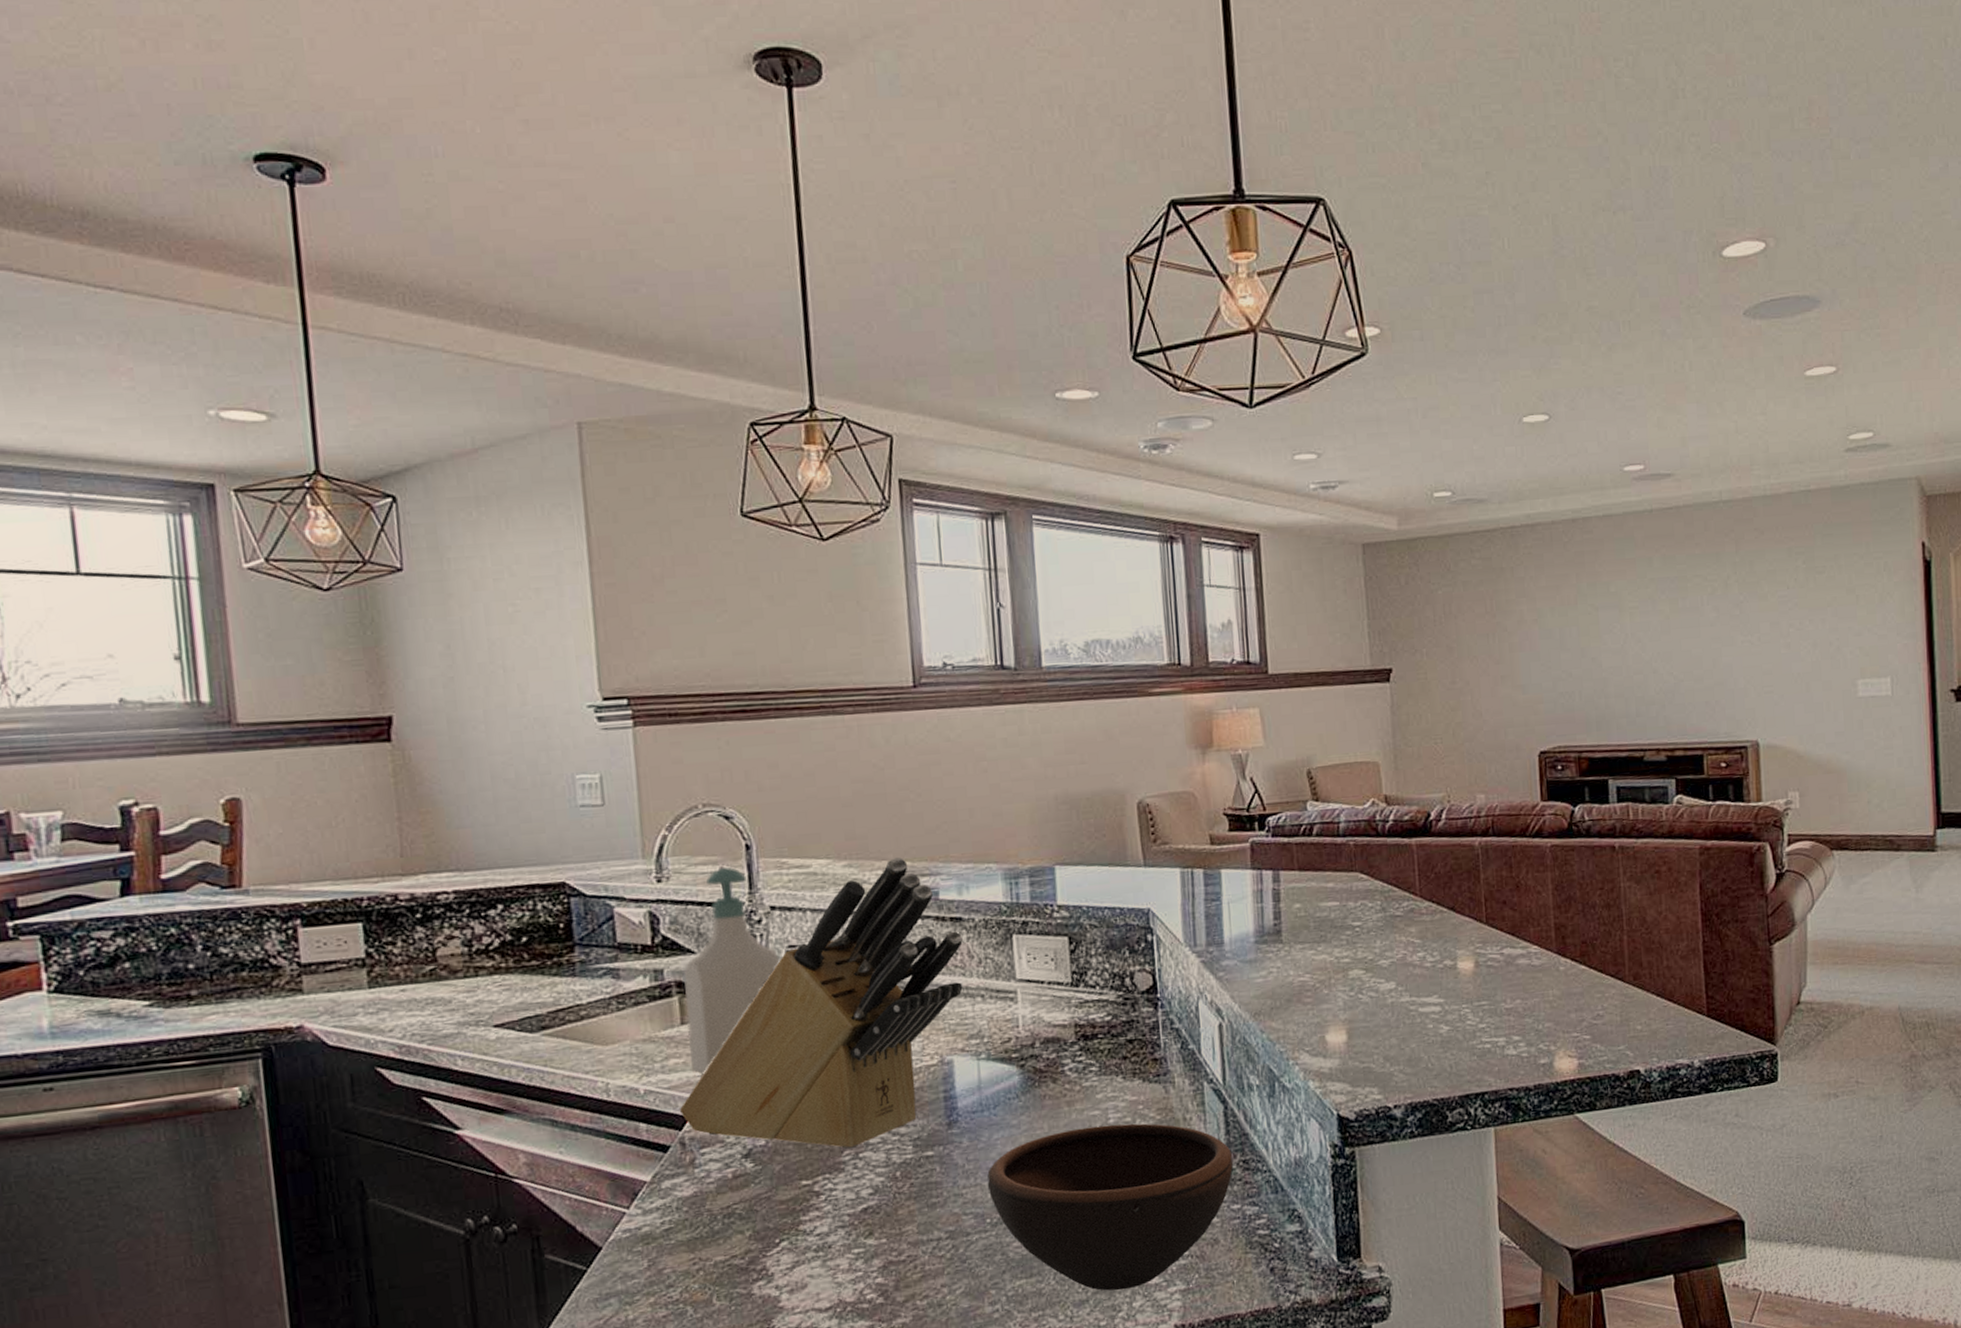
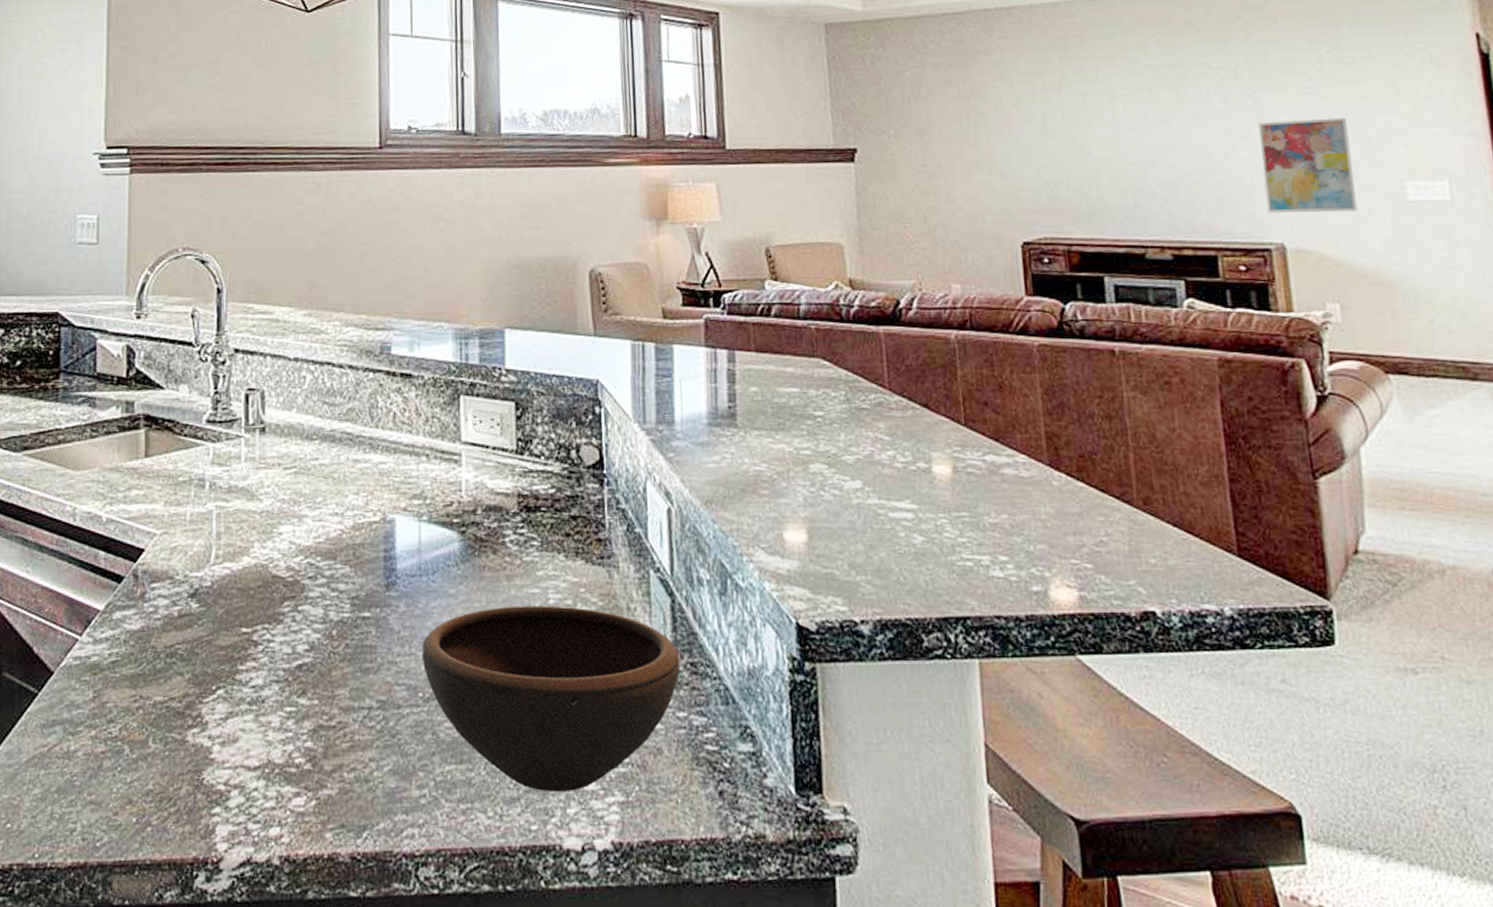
knife block: present [680,858,963,1150] -> none [137,310,411,601]
soap bottle: present [684,867,780,1076] -> none [150,309,239,510]
wall art: none [1743,623,1819,713] -> present [1258,117,1358,213]

